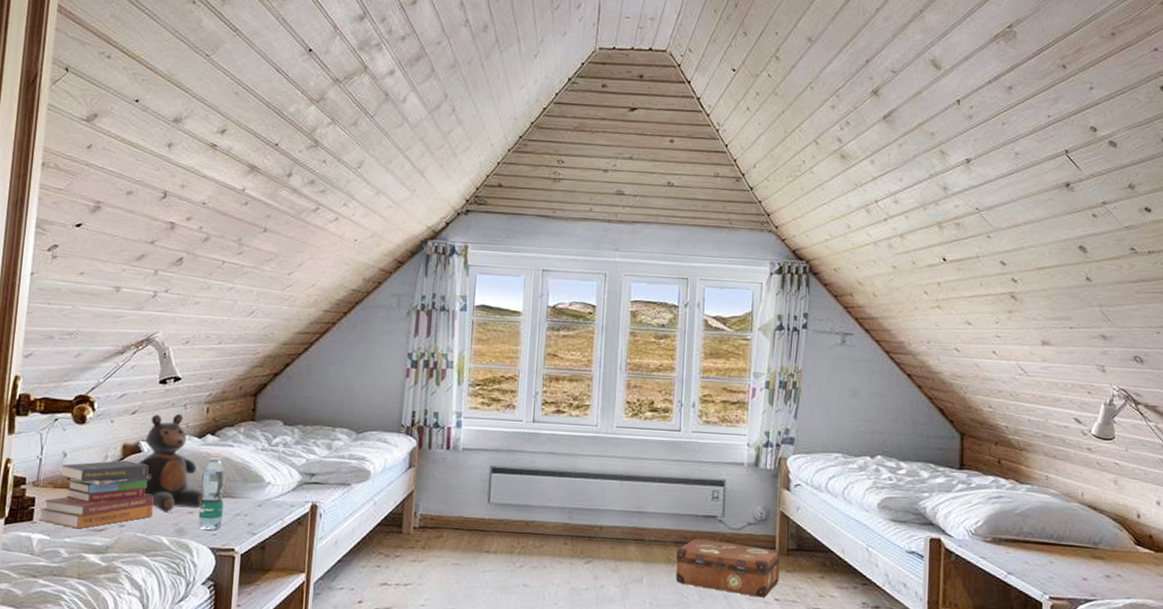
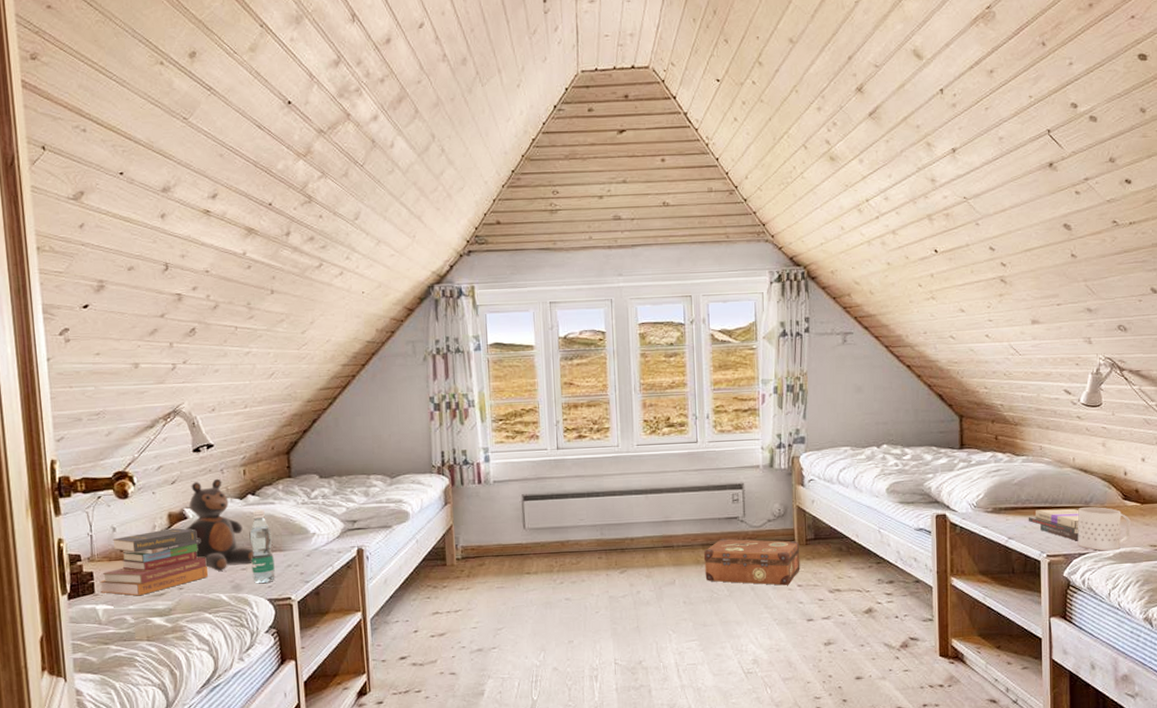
books: none [1030,545,1087,585] -> present [1028,508,1079,541]
mug: none [1083,548,1143,601] -> present [1077,507,1131,551]

